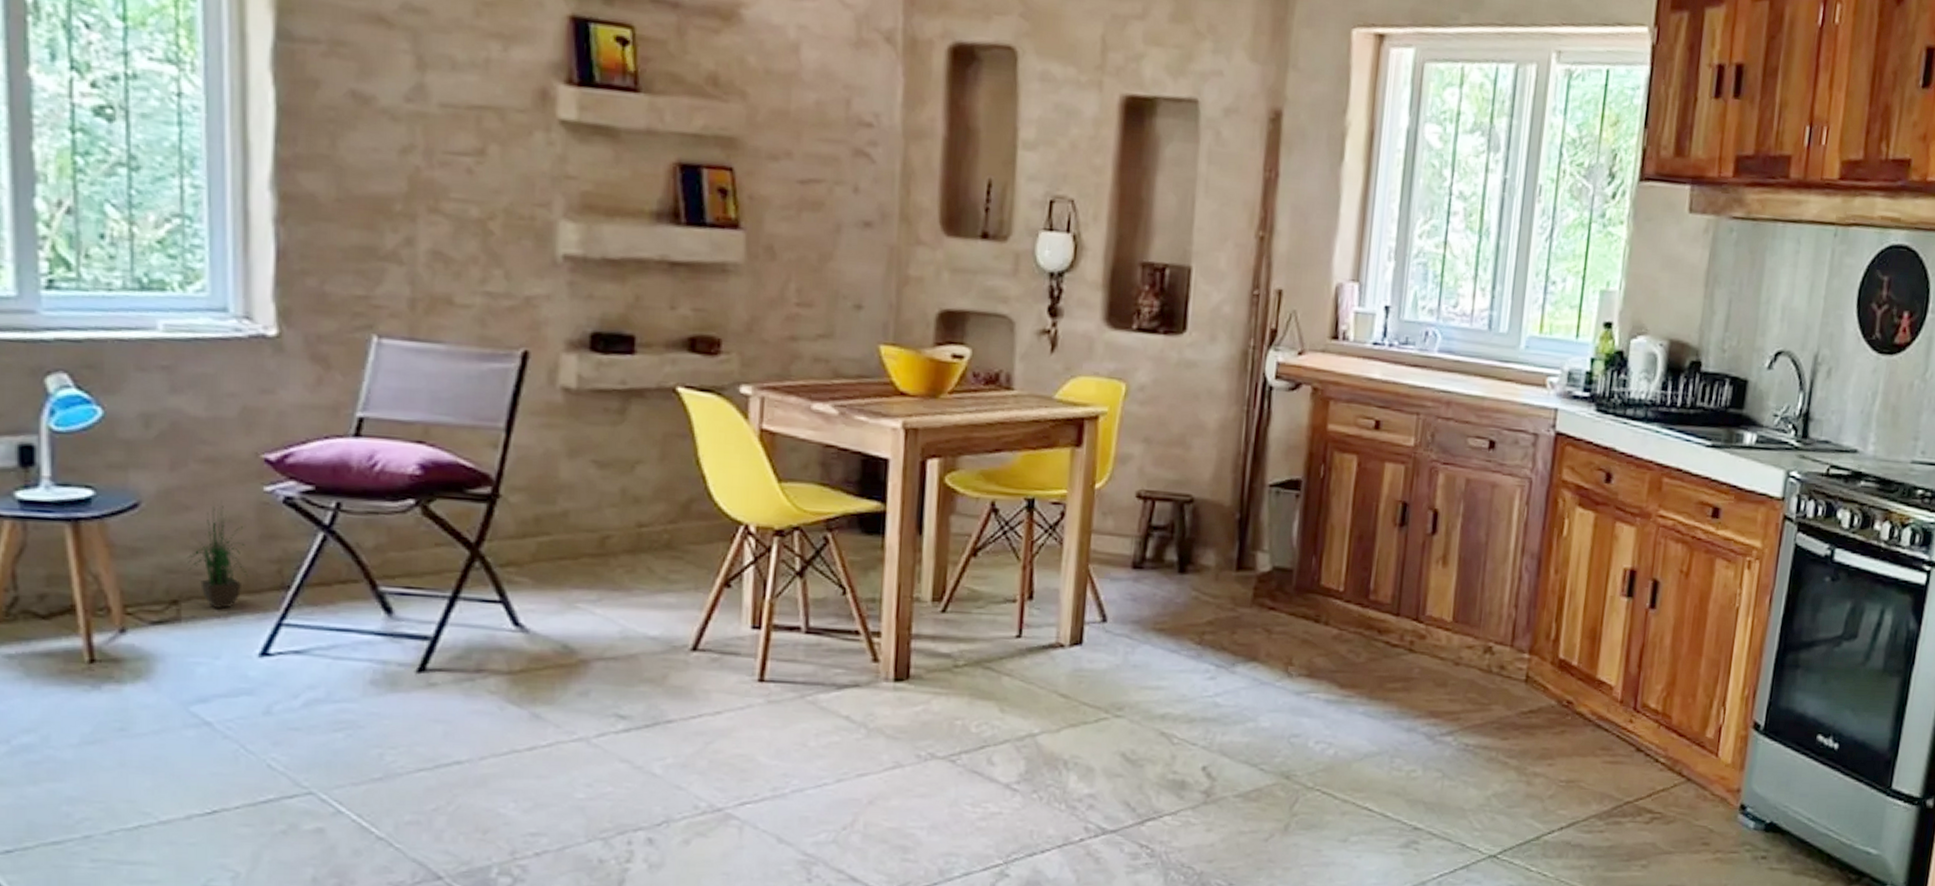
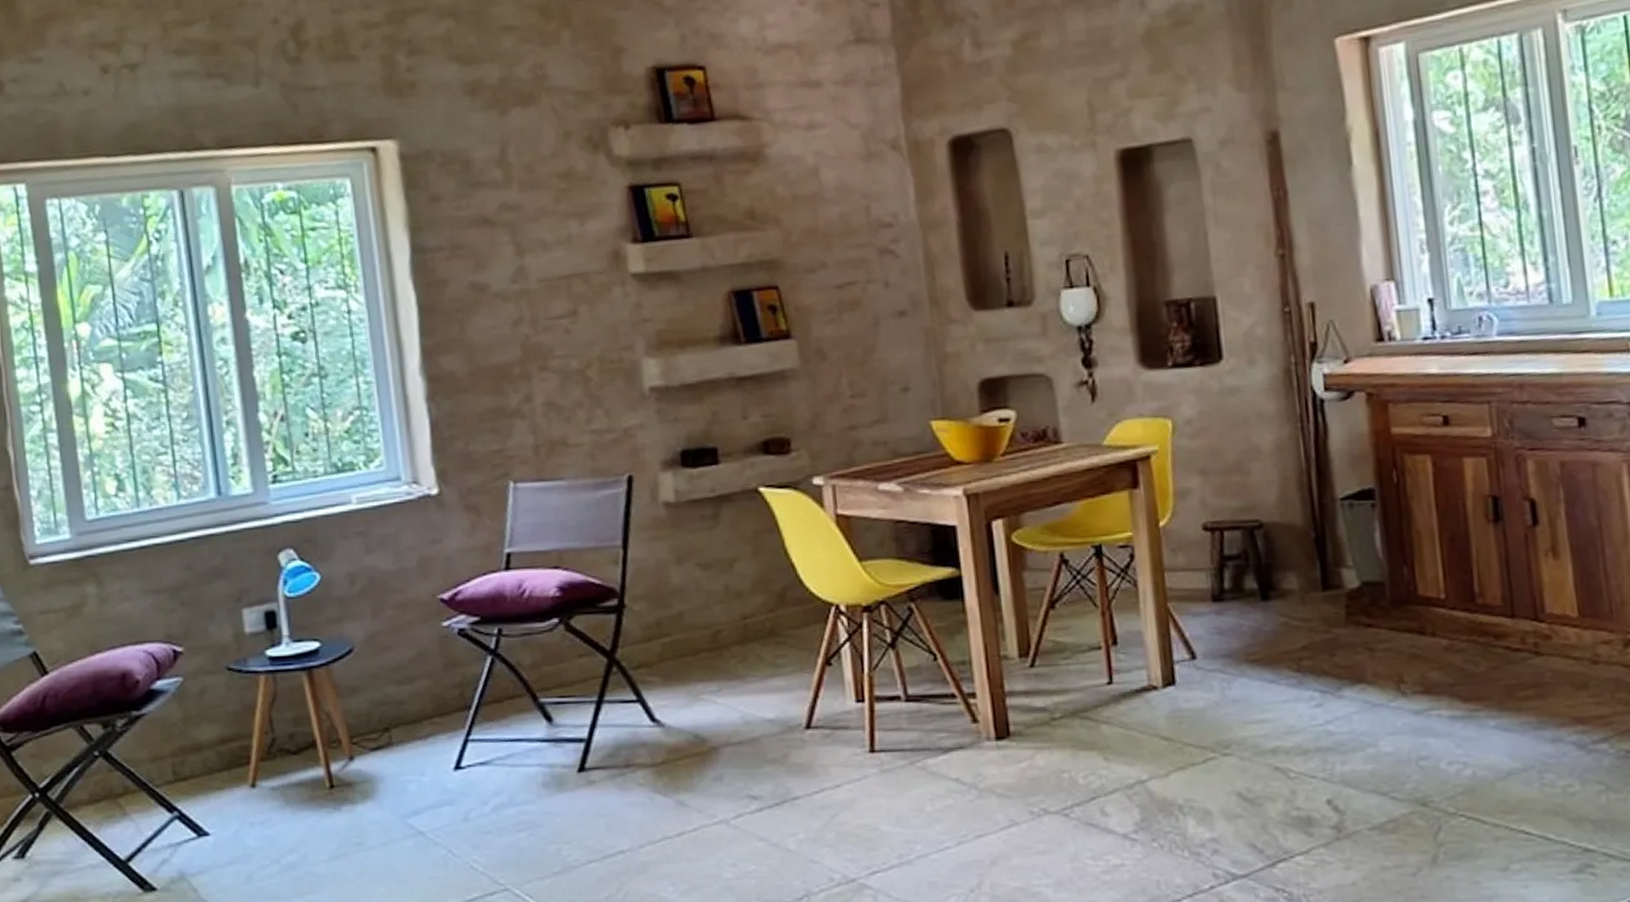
potted plant: present [186,501,248,610] -> none [391,639,438,733]

